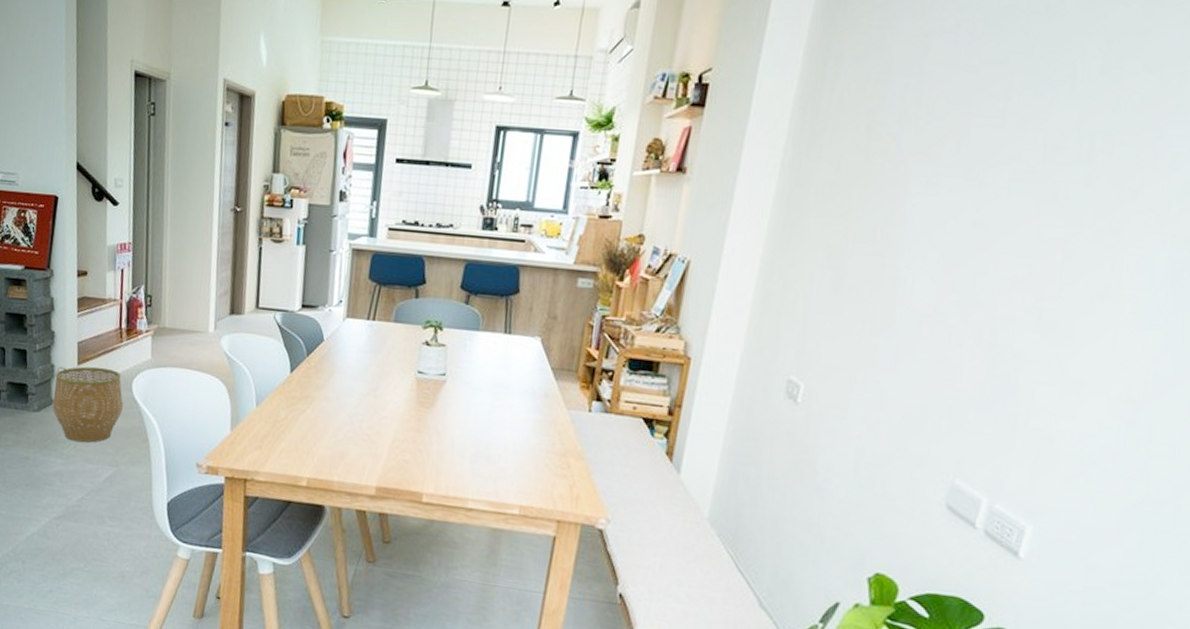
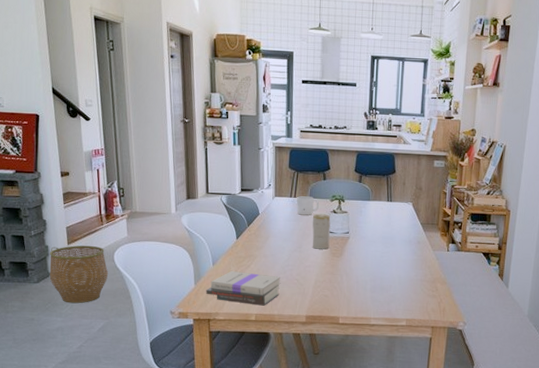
books: none [244,415,346,468] -> present [206,270,281,306]
mug: none [374,319,407,347] -> present [297,196,319,215]
candle: none [392,344,421,396] -> present [312,214,331,250]

